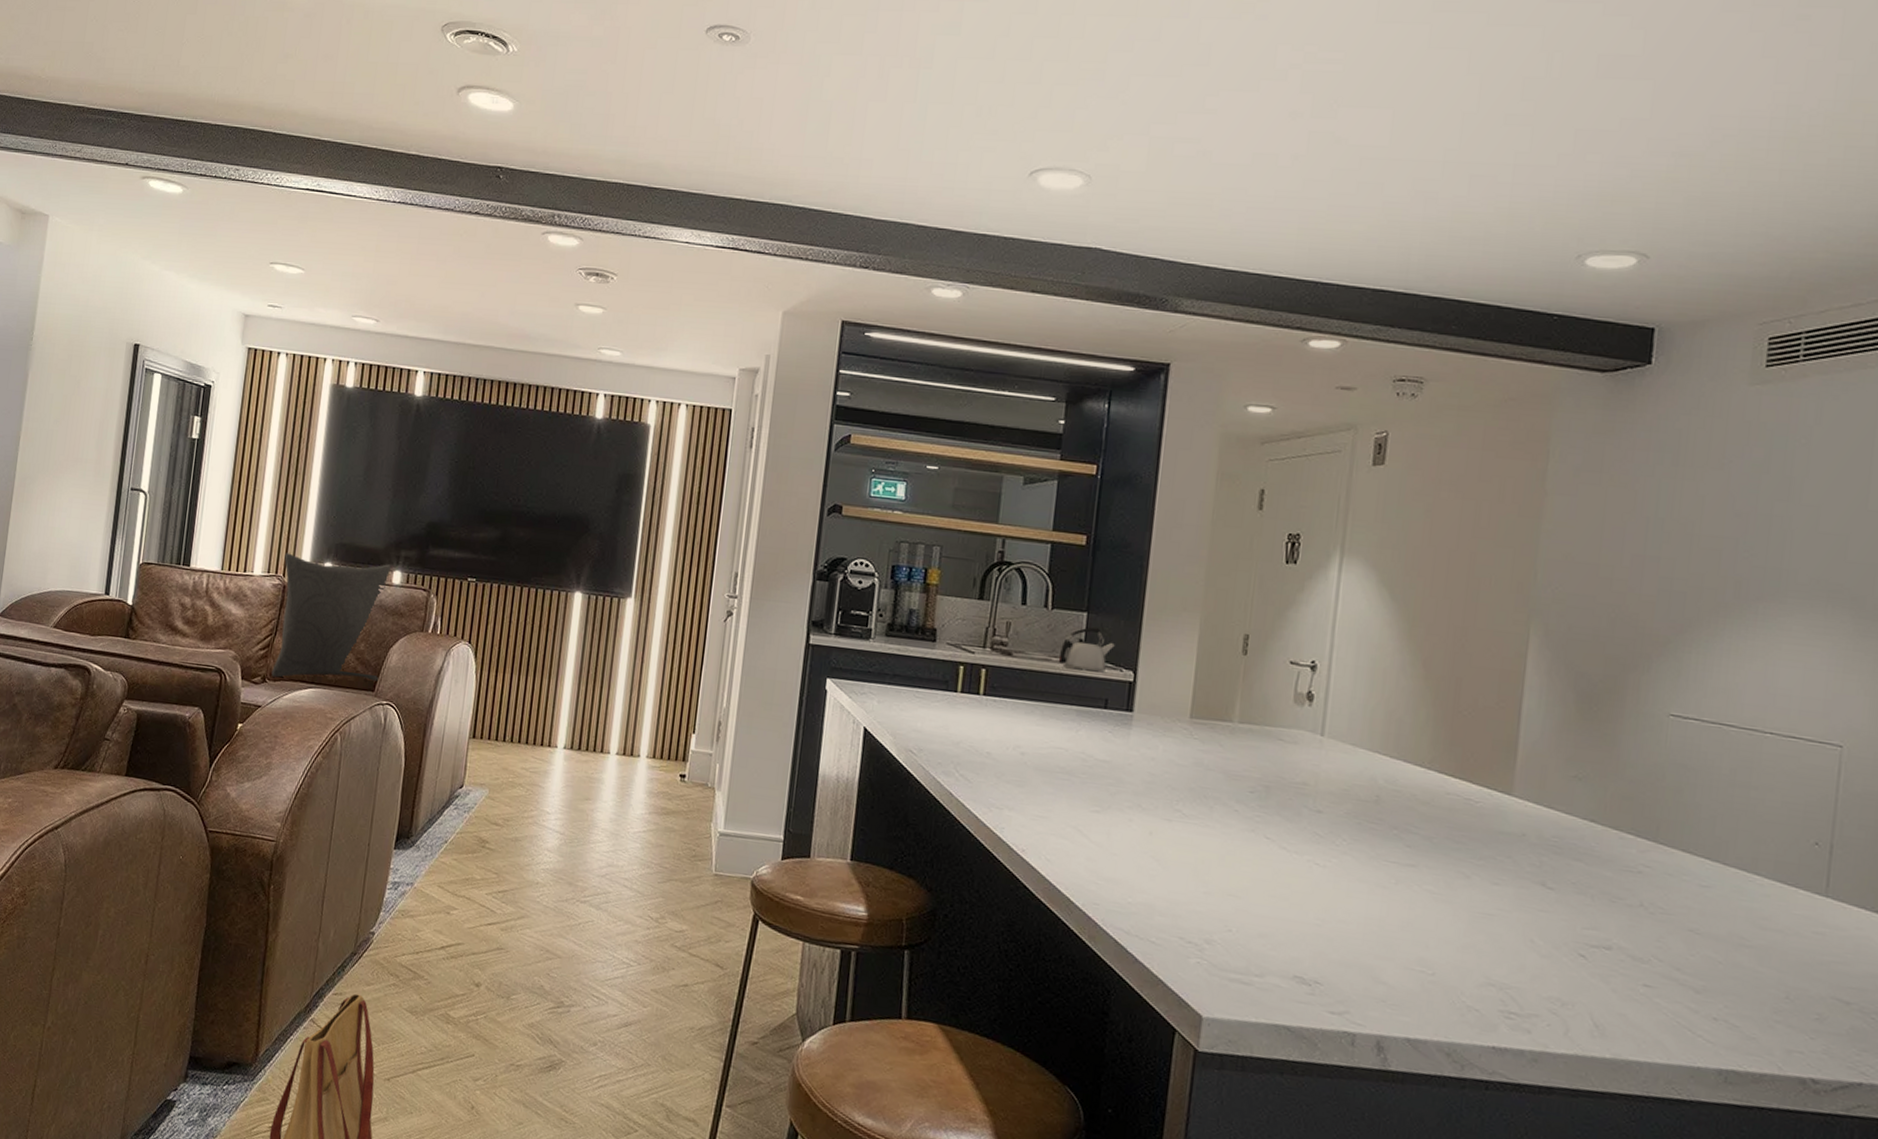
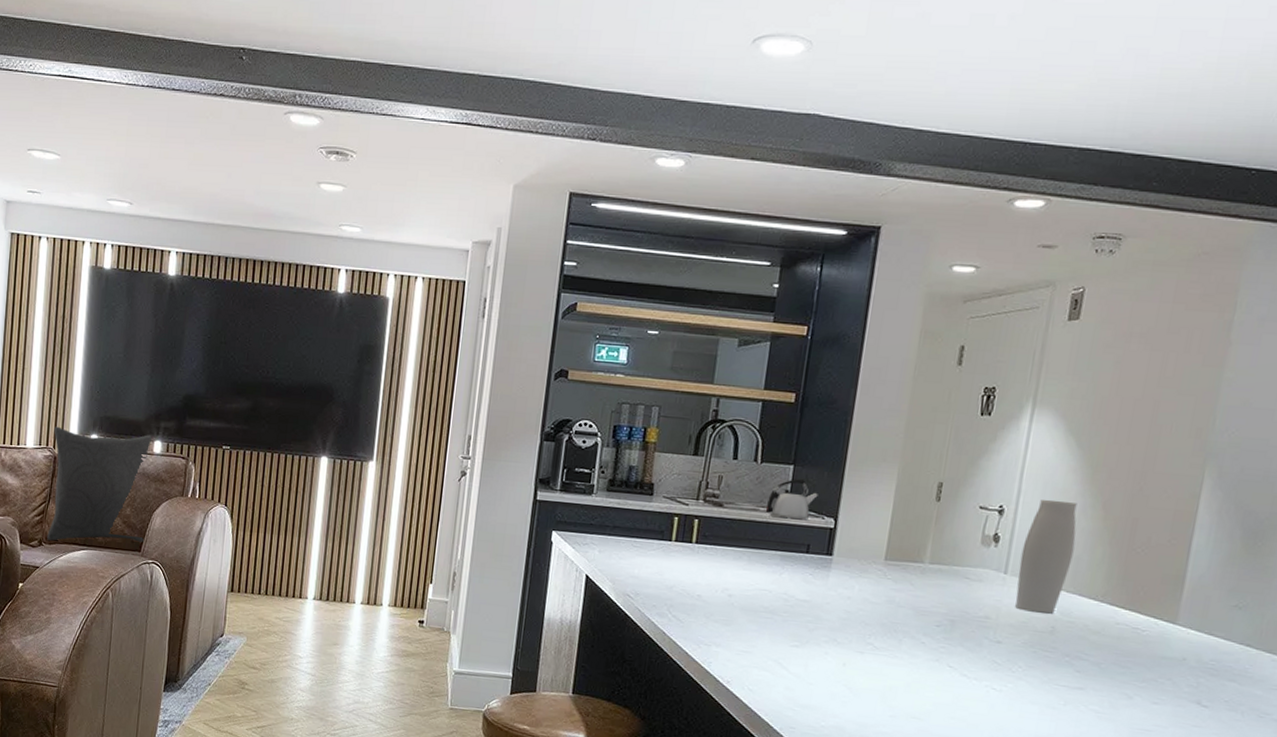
vase: none [1335,655,1396,782] -> present [1015,499,1077,615]

